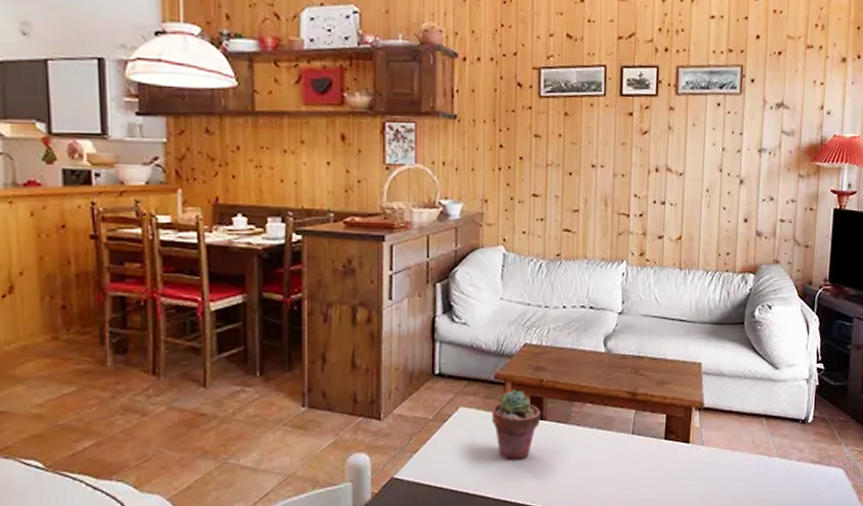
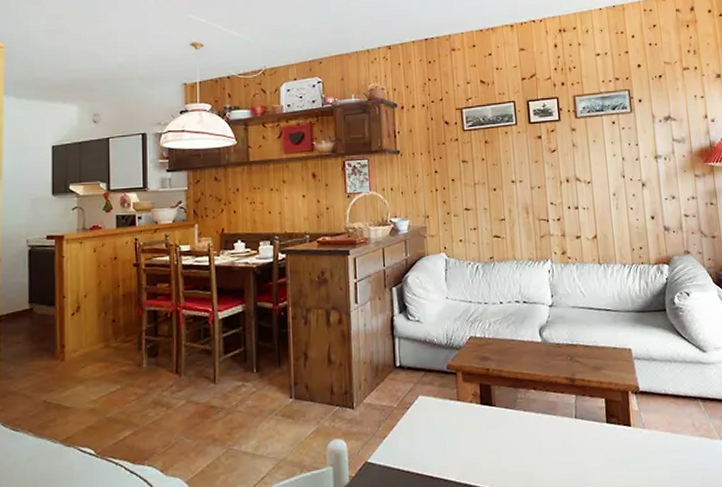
potted succulent: present [492,389,542,461] -> none [447,378,491,446]

